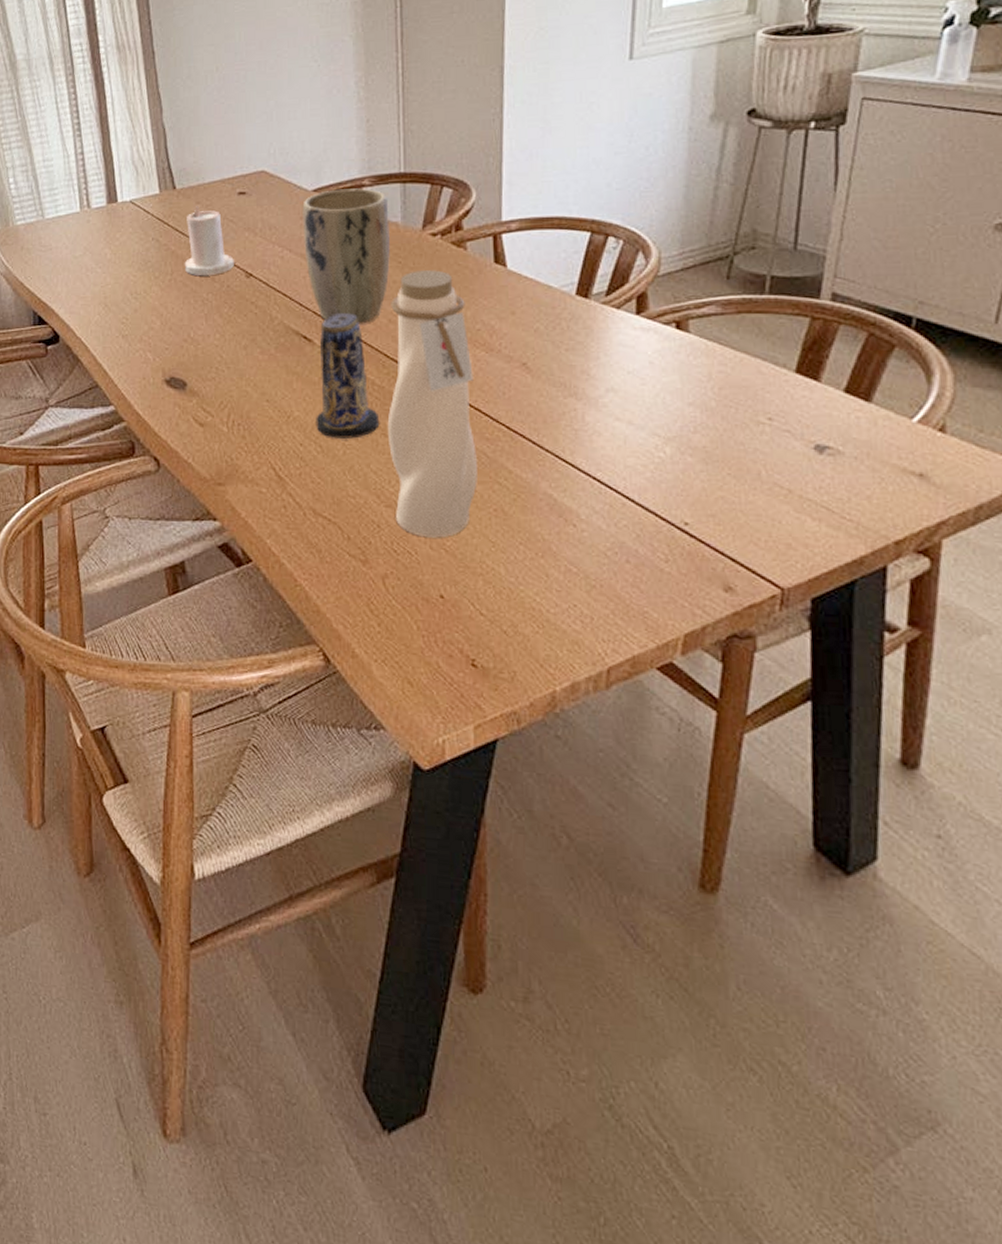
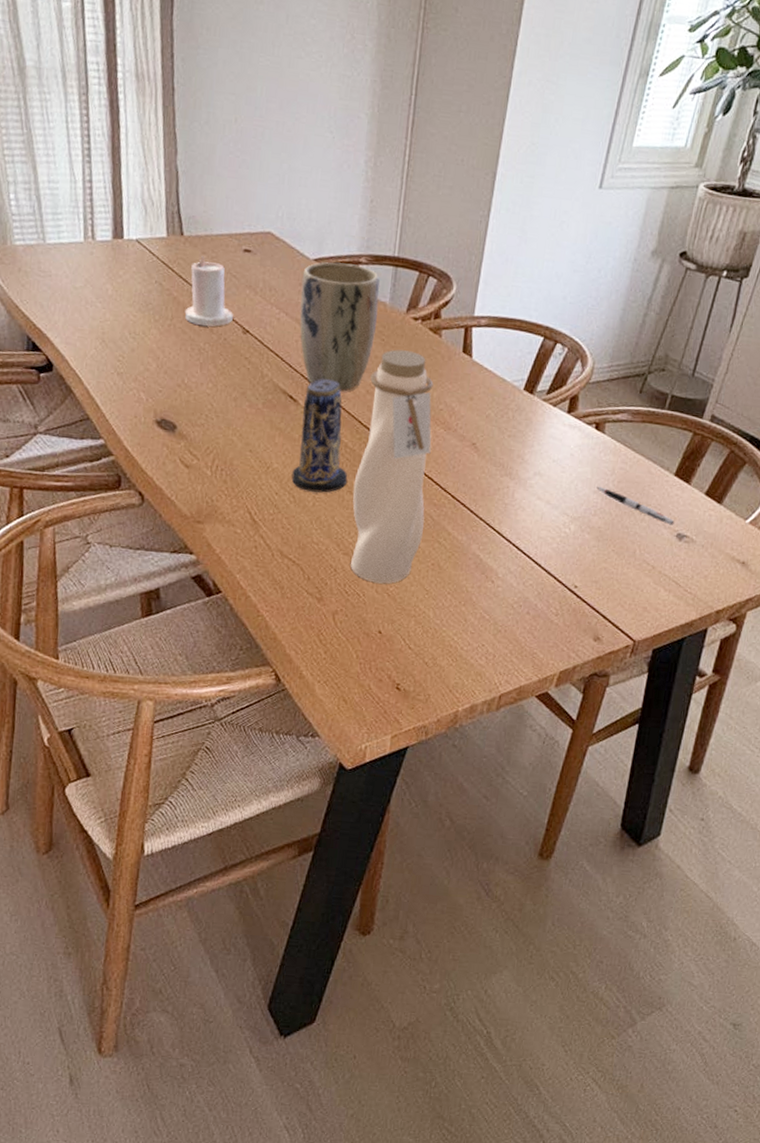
pen: none [691,397,808,435] -> present [596,486,675,525]

